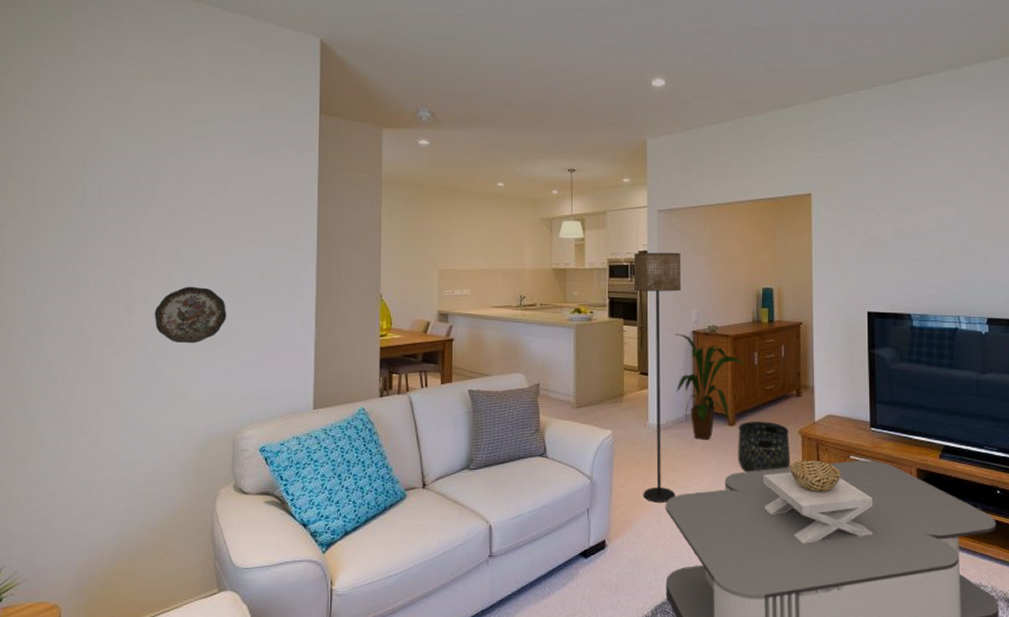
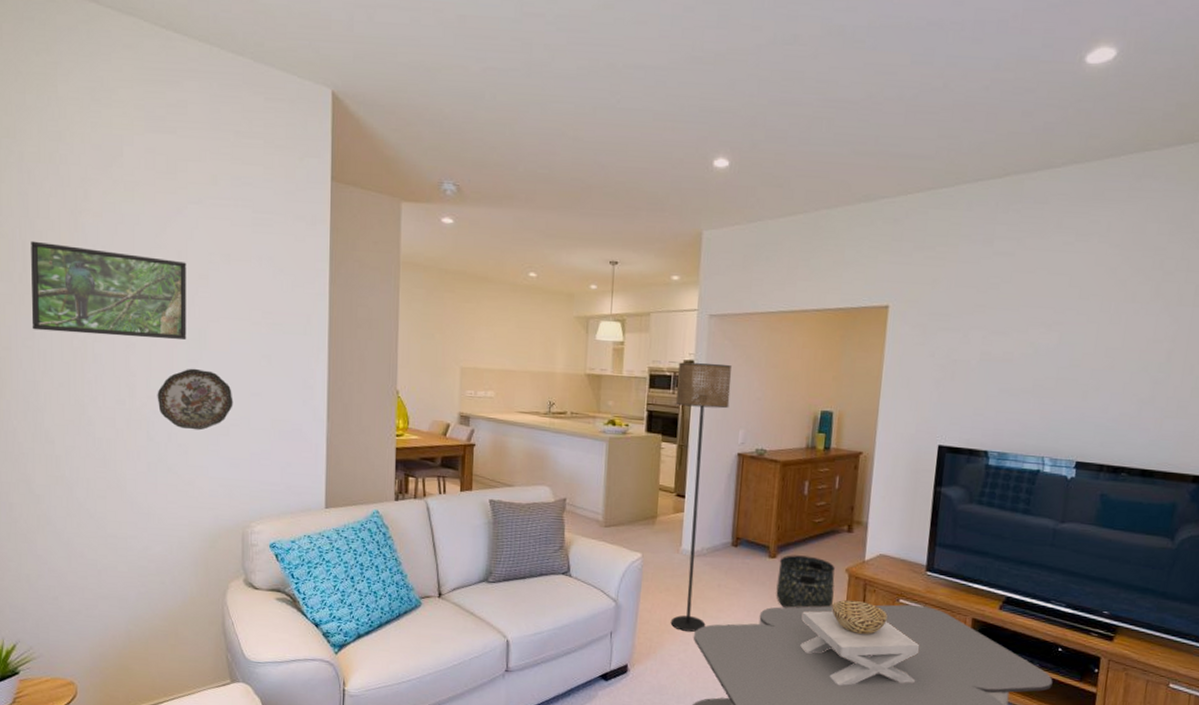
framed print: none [37,180,186,261] -> present [31,240,187,339]
house plant: present [675,333,748,440] -> none [714,454,796,571]

